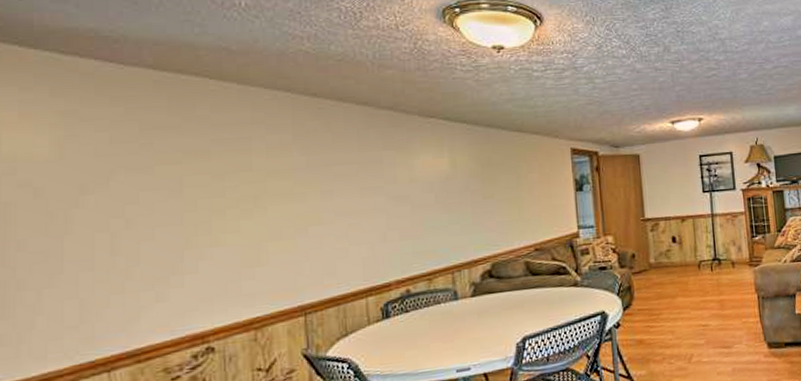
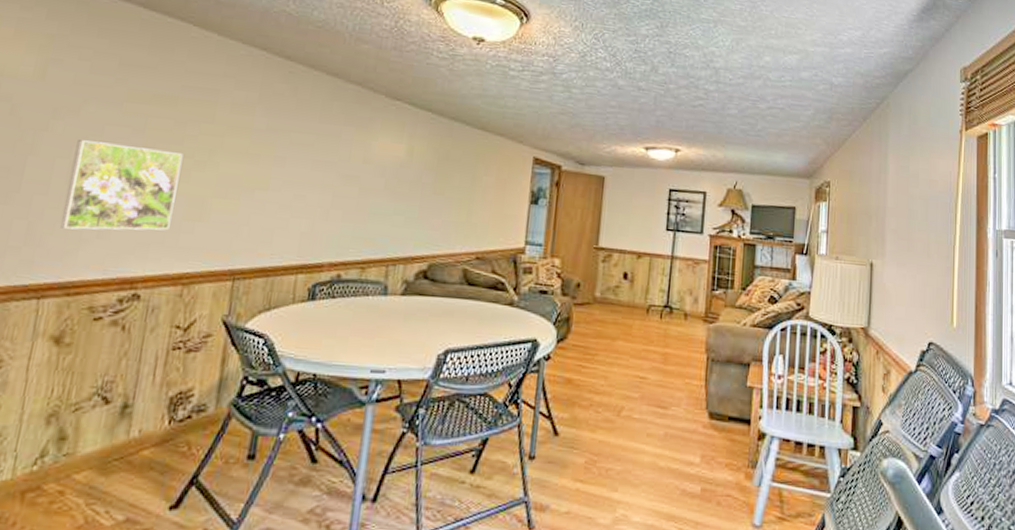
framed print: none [113,205,229,300] -> present [61,140,183,231]

